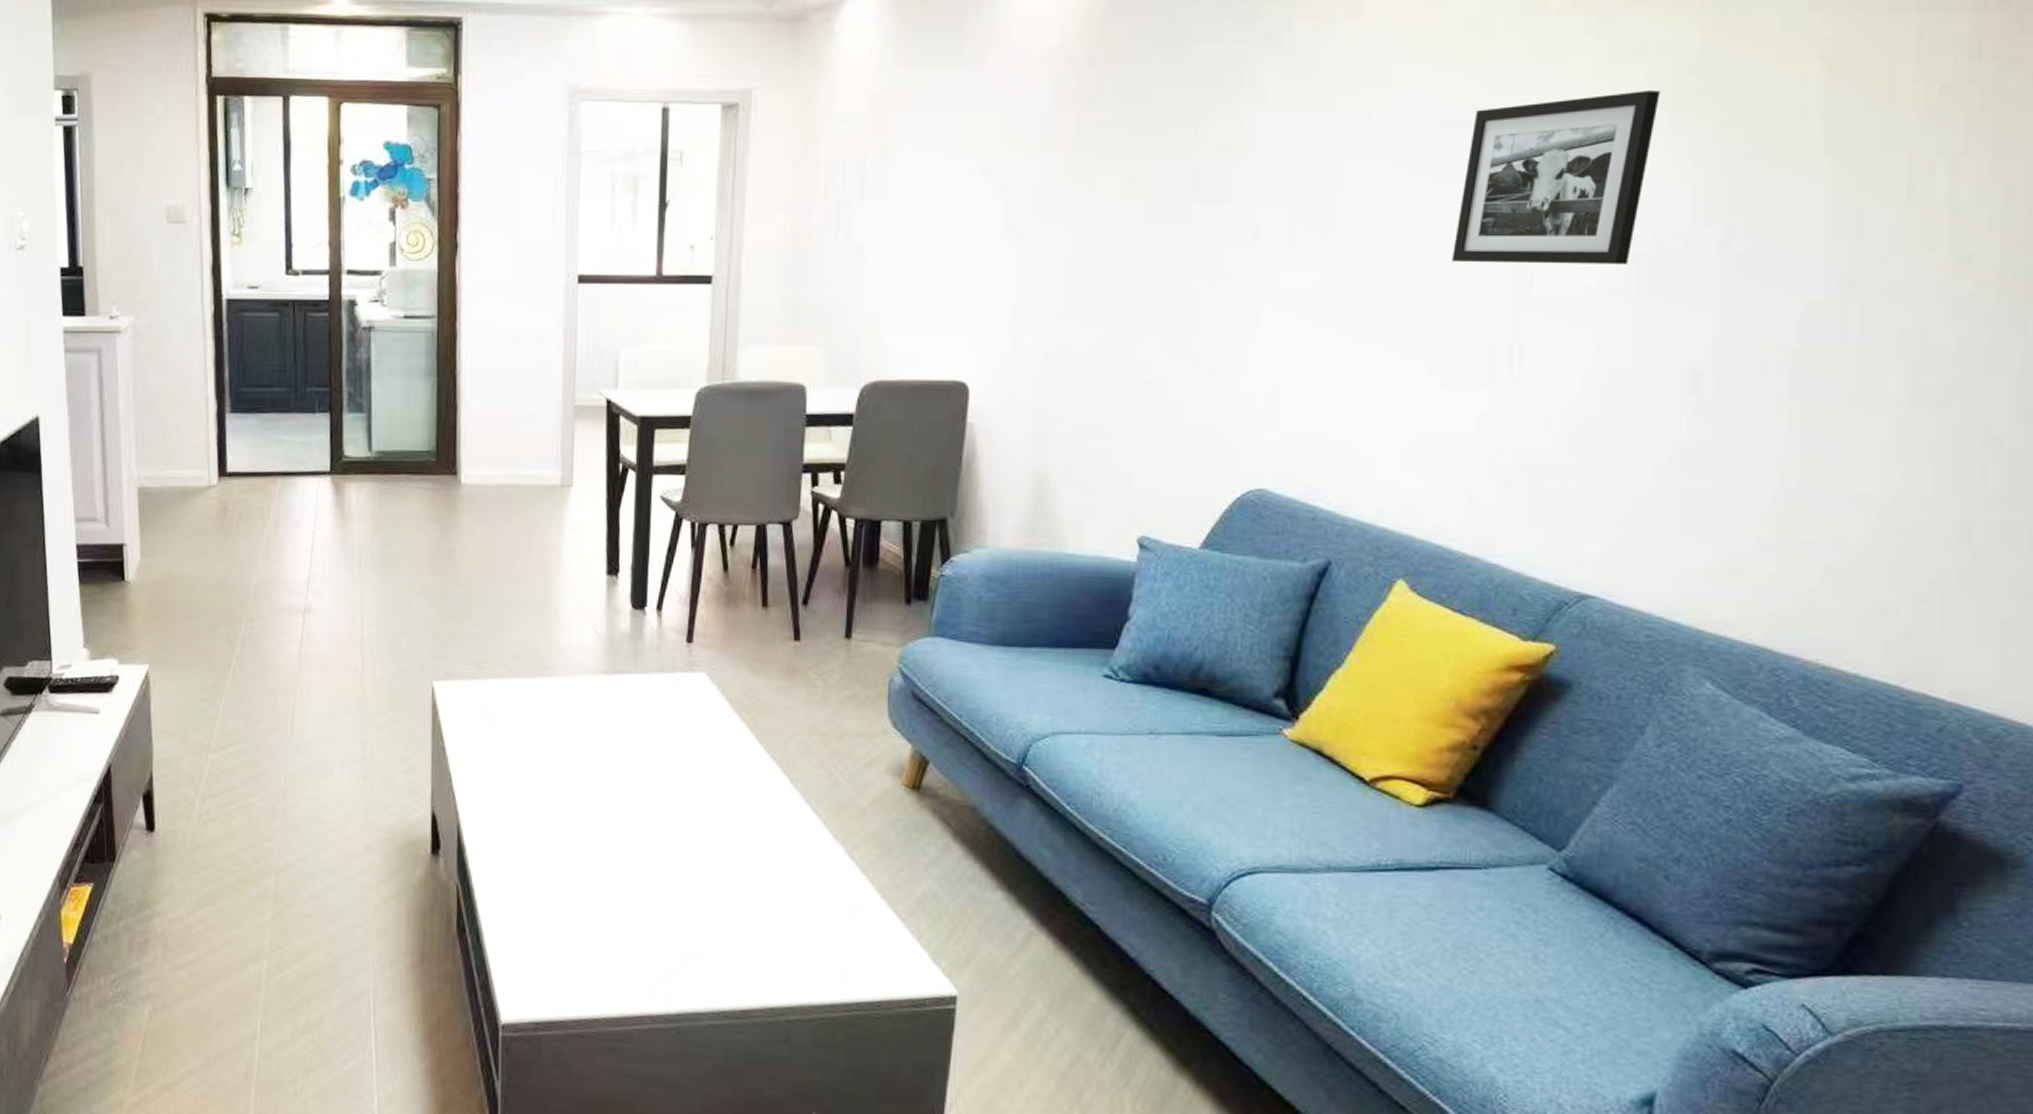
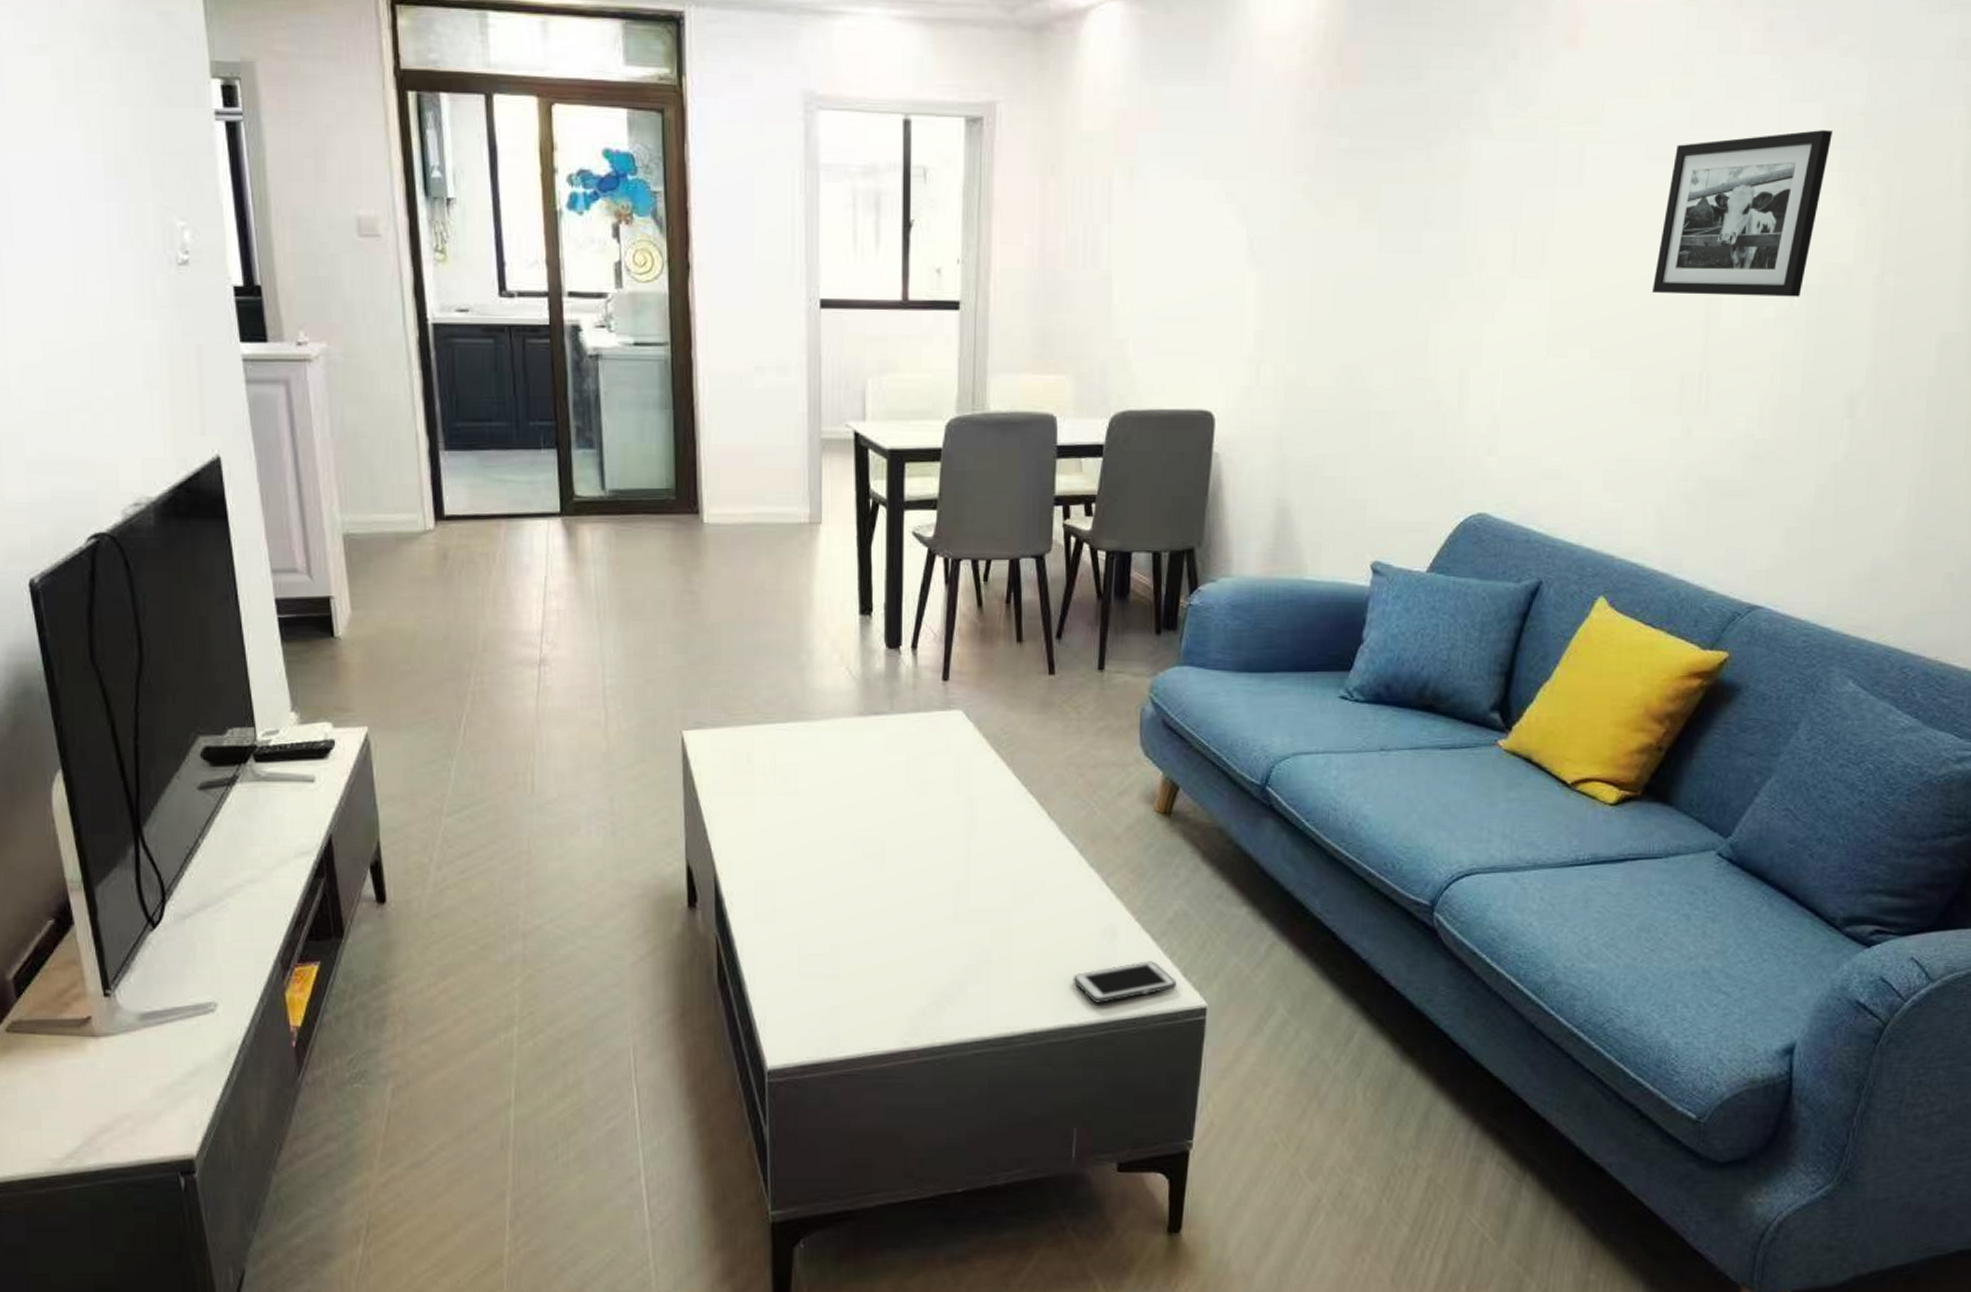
cell phone: none [814,941,925,984] -> present [1073,961,1176,1004]

